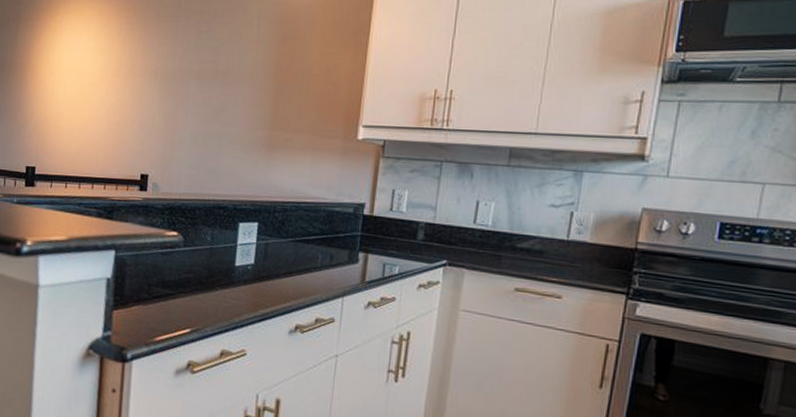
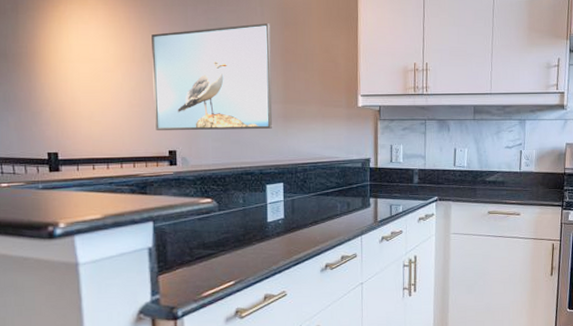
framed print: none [131,37,266,158] -> present [152,23,273,130]

